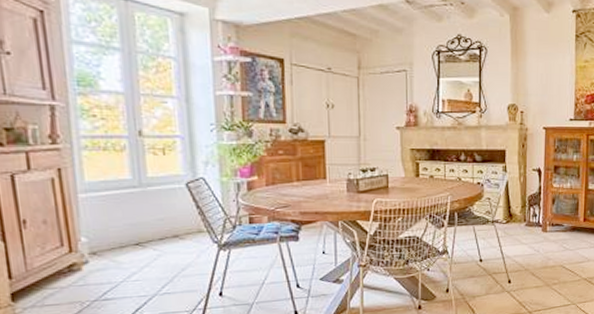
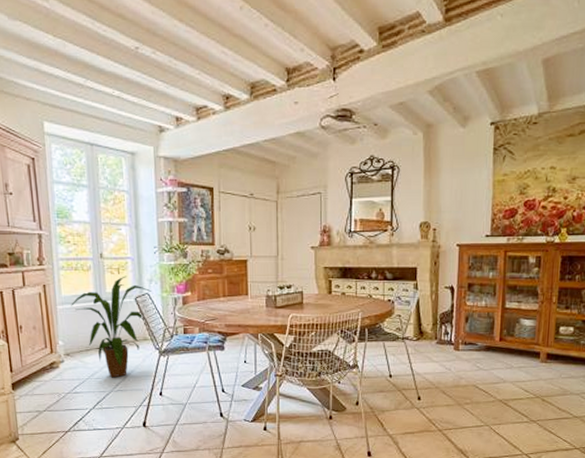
house plant: none [98,157,207,279] -> present [71,275,151,378]

